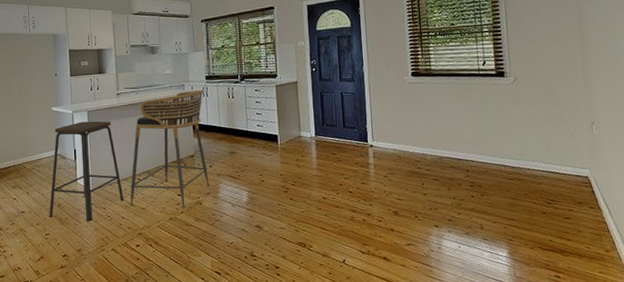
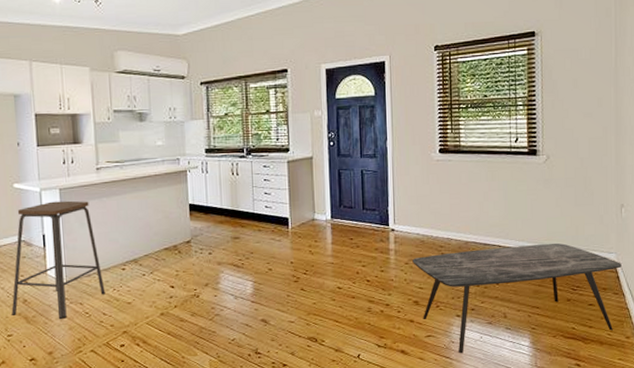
bar stool: present [130,89,210,208] -> none [112,164,209,302]
coffee table: none [391,159,596,262] -> present [412,243,622,354]

